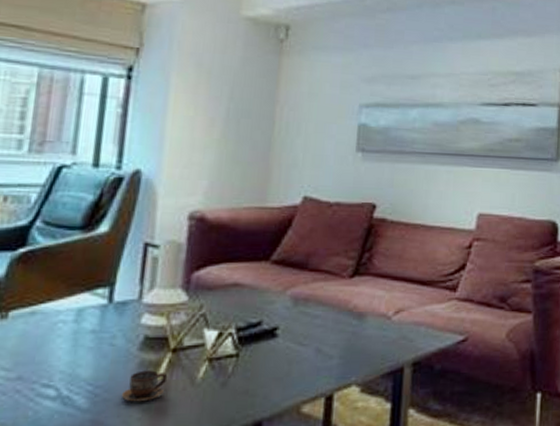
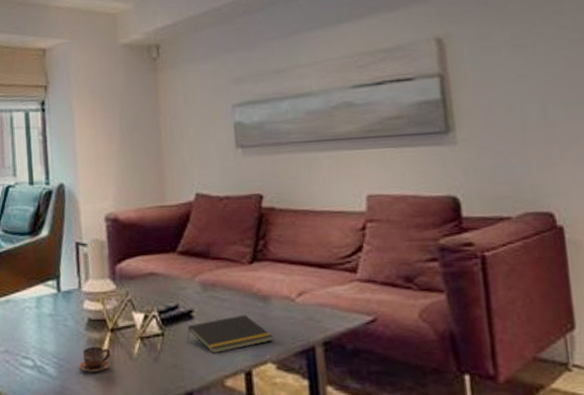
notepad: none [266,333,363,377] -> present [187,314,274,354]

